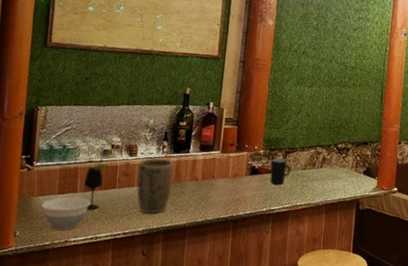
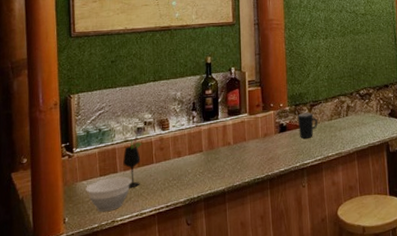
plant pot: present [136,158,174,214] -> none [172,128,207,184]

